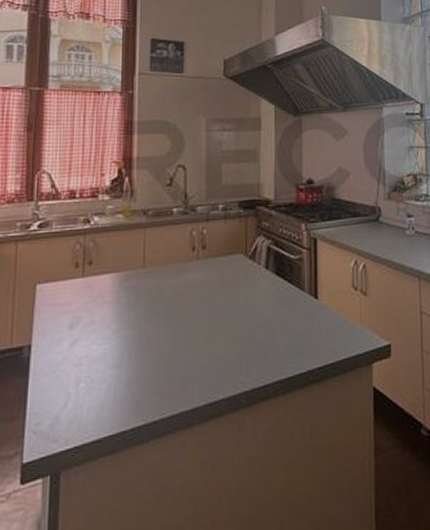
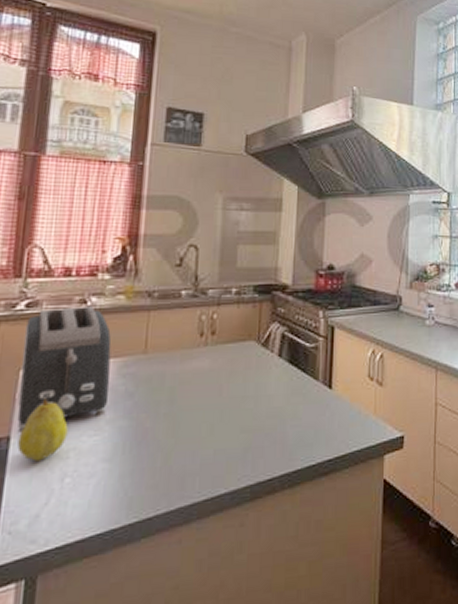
toaster: none [36,224,114,342] -> present [17,305,112,433]
fruit: none [38,309,80,368] -> present [17,397,68,461]

